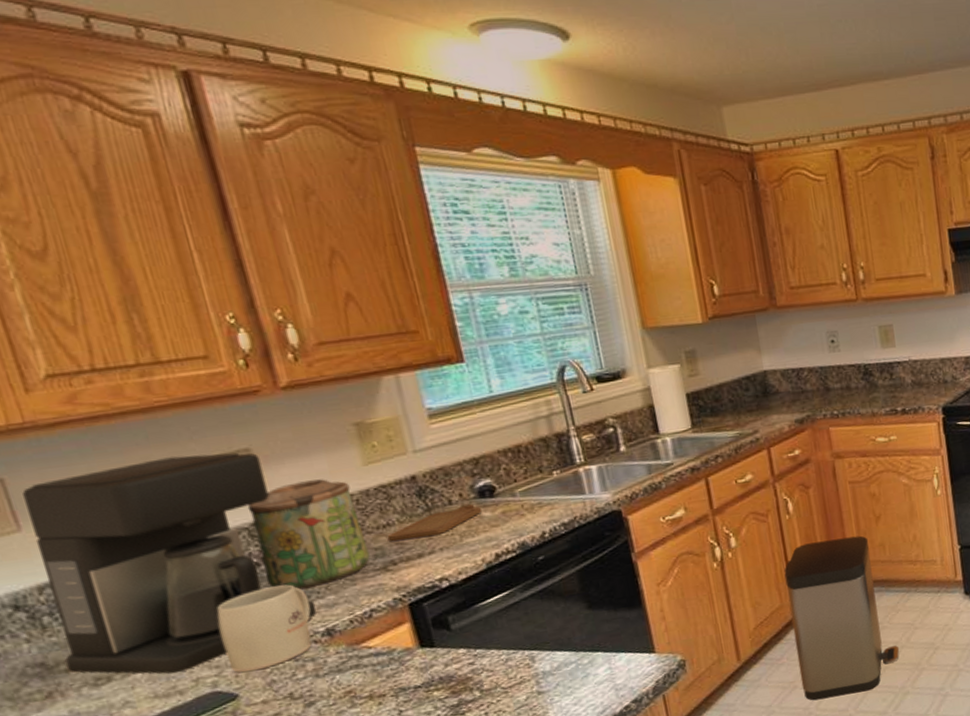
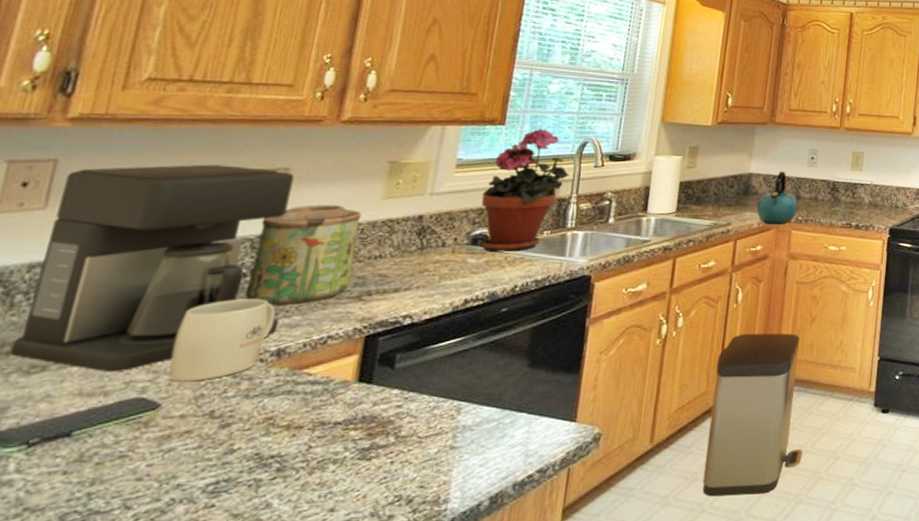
chopping board: present [387,504,481,541] -> none [373,249,468,273]
potted plant: none [469,358,559,502] -> present [480,128,570,252]
kettle: none [782,362,830,424] -> present [756,171,798,224]

